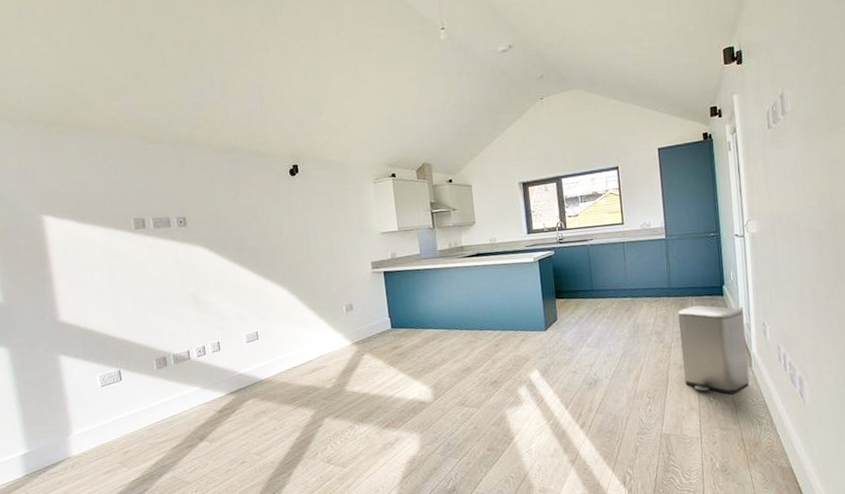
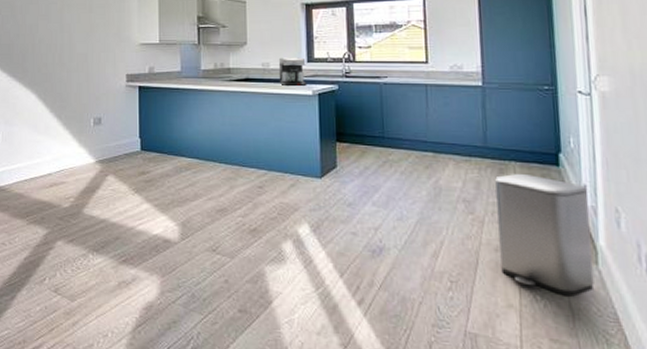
coffee maker: none [503,230,529,257] -> present [278,57,307,87]

